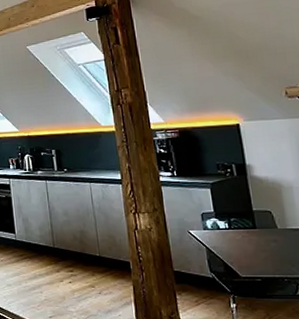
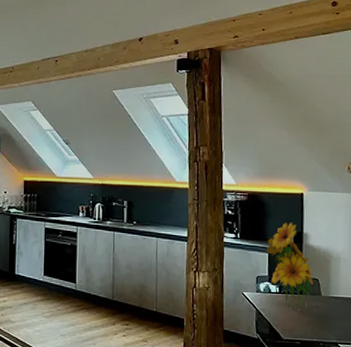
flower bouquet: none [207,154,266,245] -> present [266,222,314,309]

